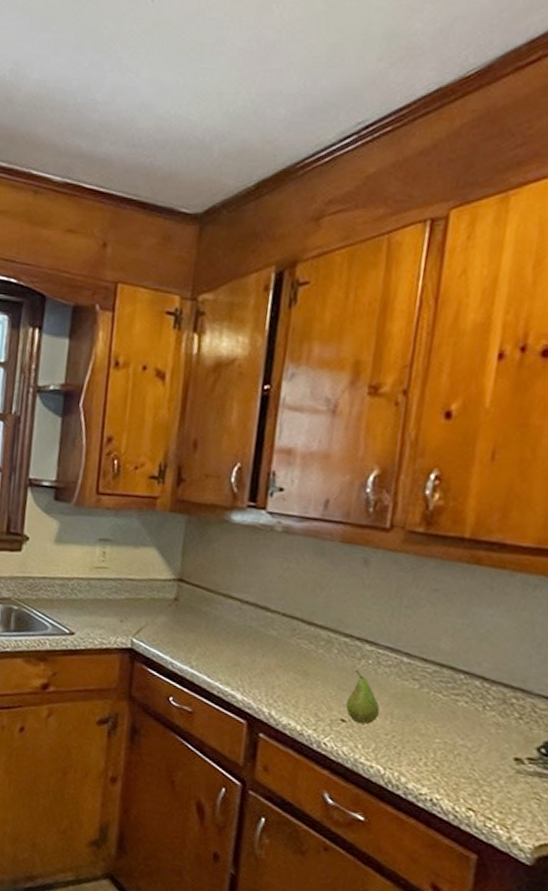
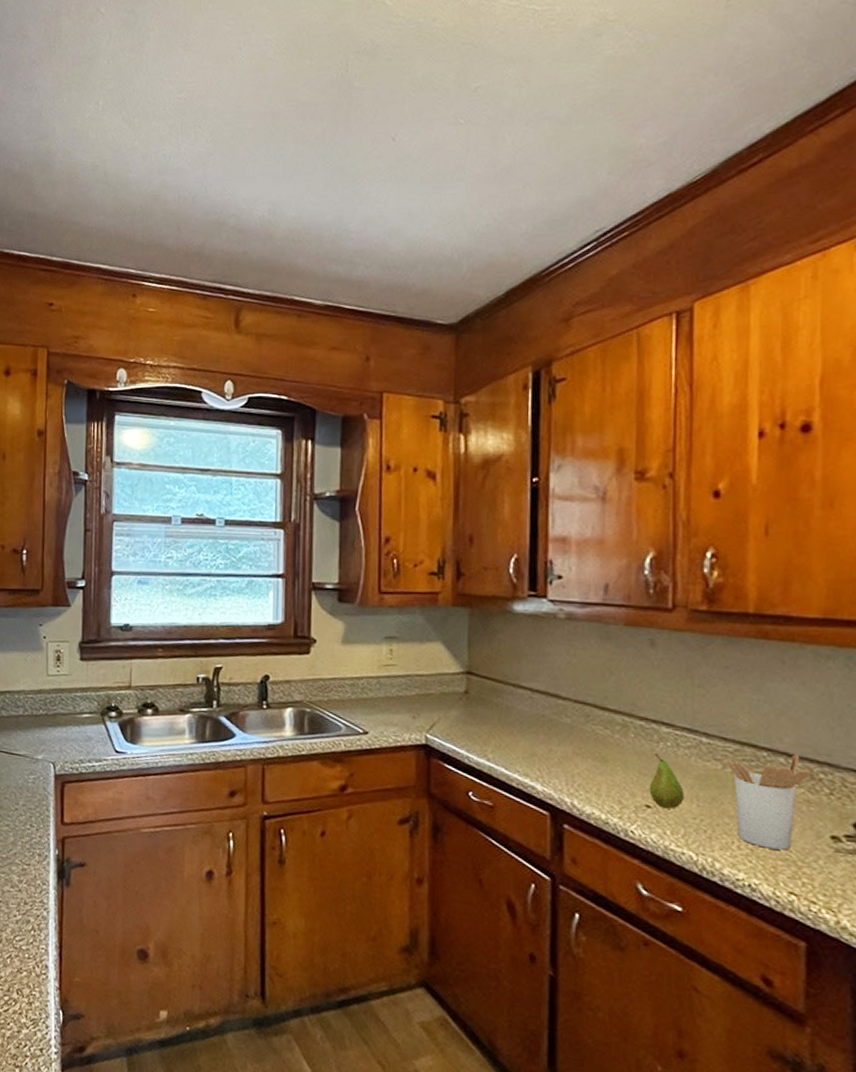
utensil holder: none [424,678,504,769] -> present [727,754,811,850]

